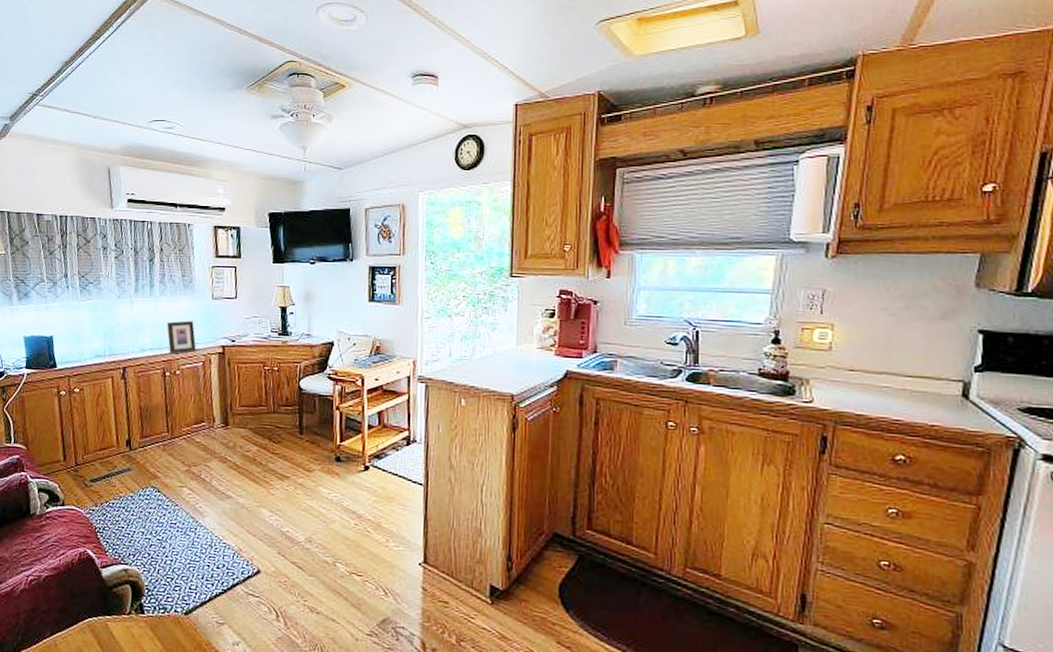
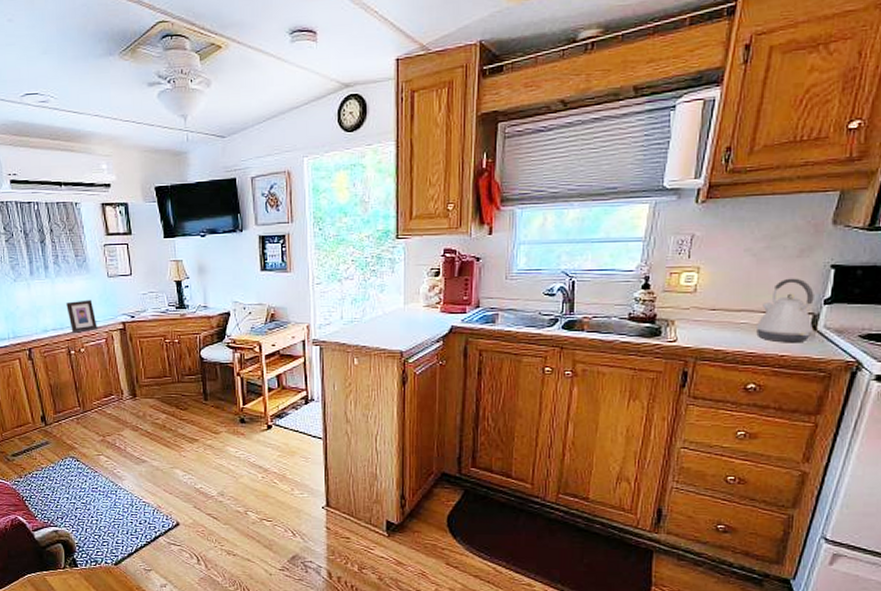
kettle: none [899,341,964,413] -> present [755,278,814,343]

